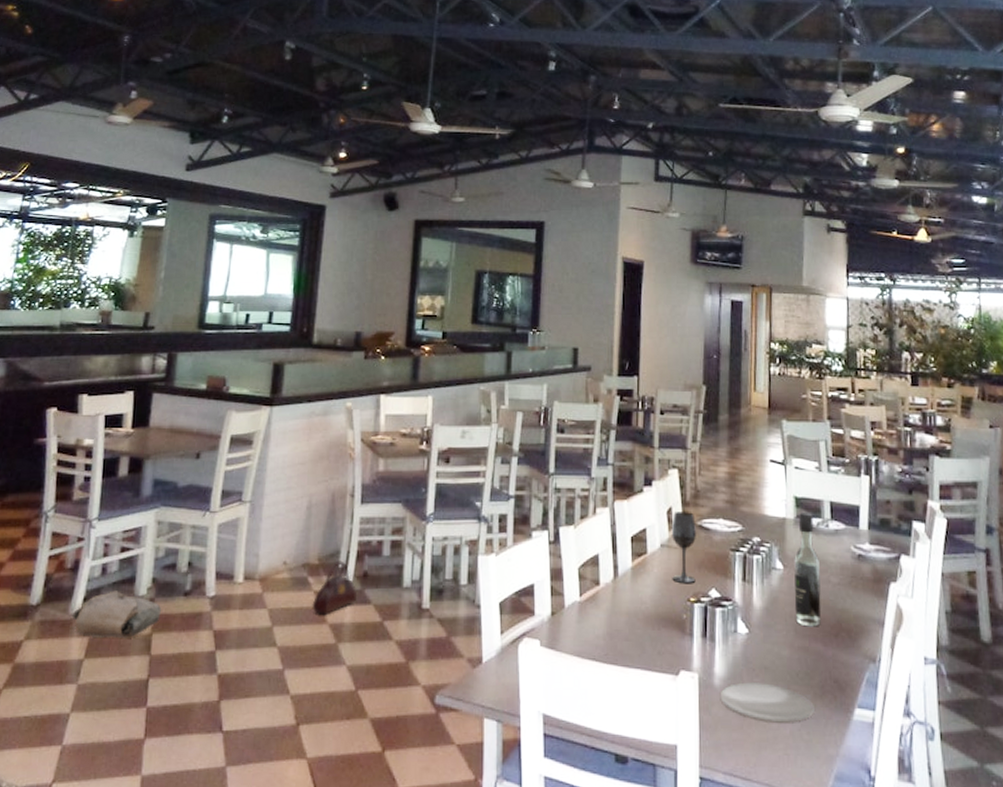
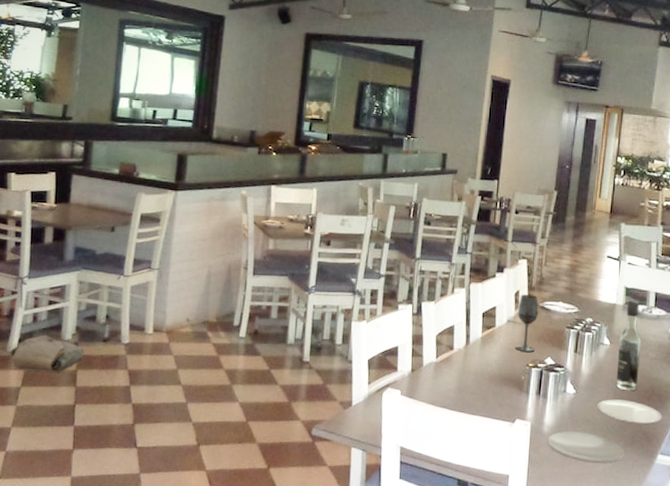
handbag: present [312,560,356,614] -> none [210,320,248,362]
plate: none [776,638,855,668] -> present [597,399,662,424]

